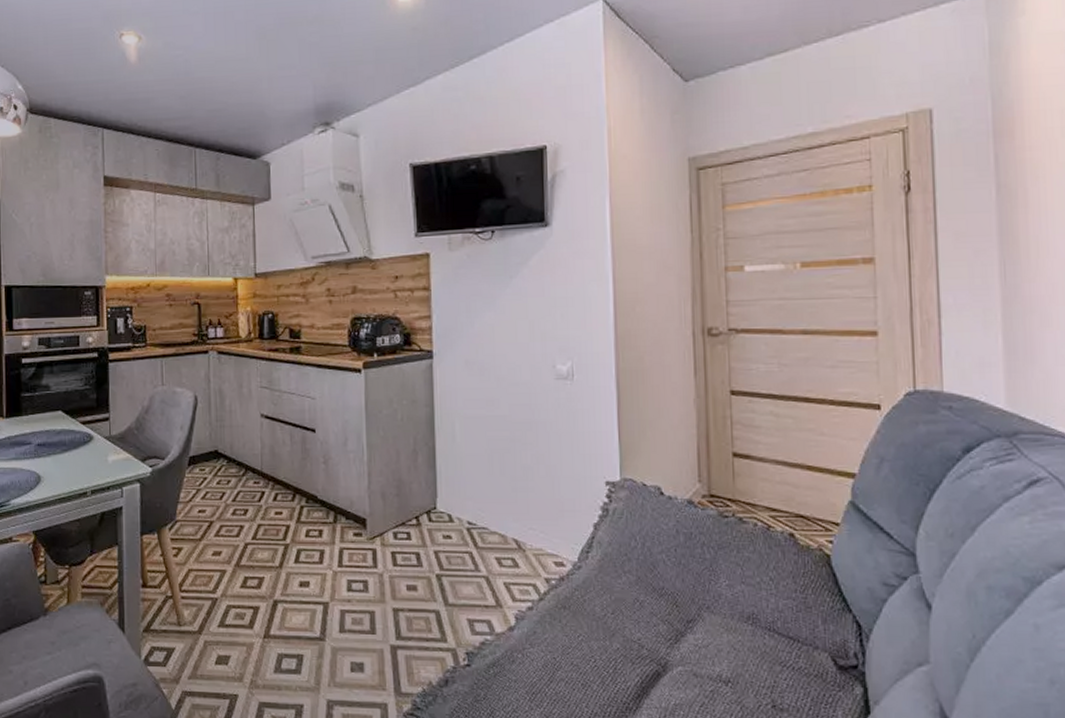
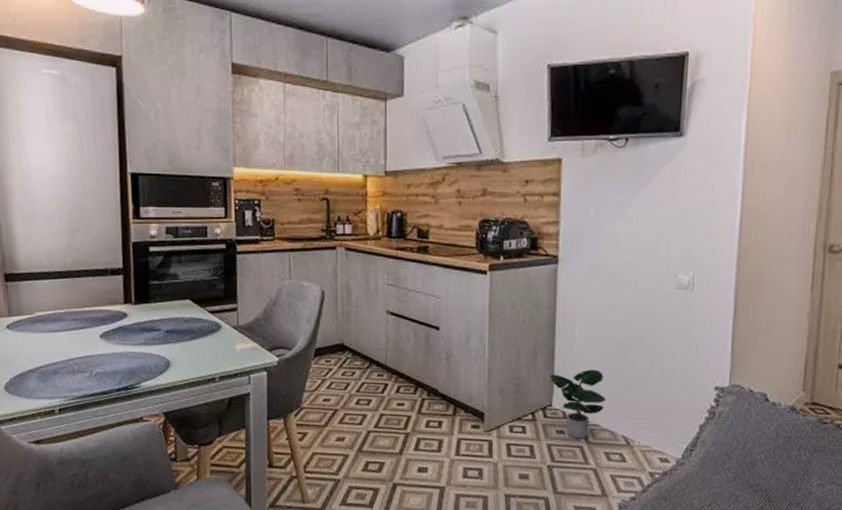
potted plant: none [432,468,492,544] -> present [550,369,605,439]

